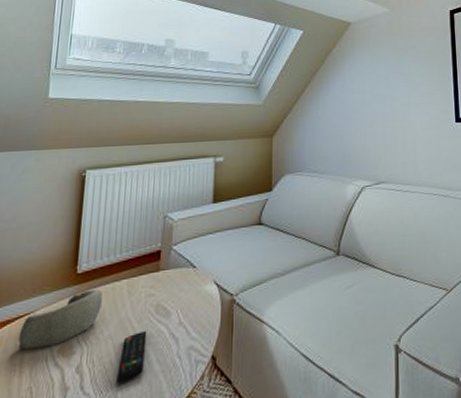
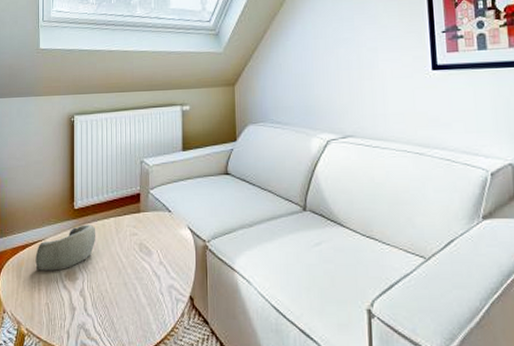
remote control: present [117,331,147,384] -> none [112,266,134,310]

